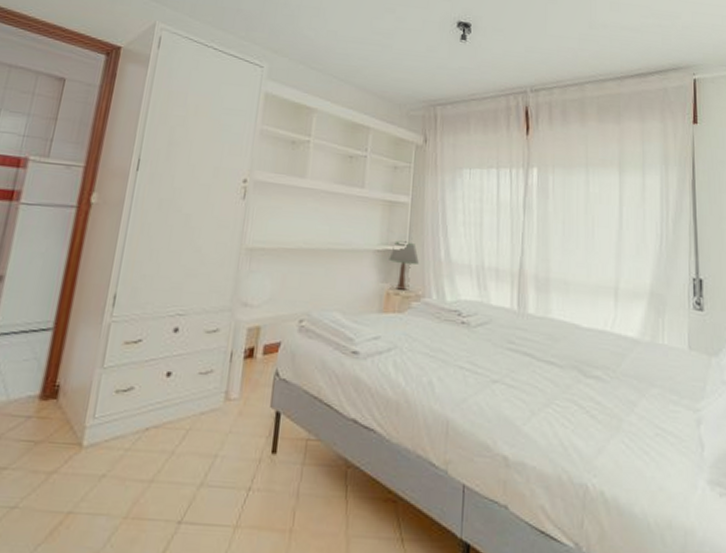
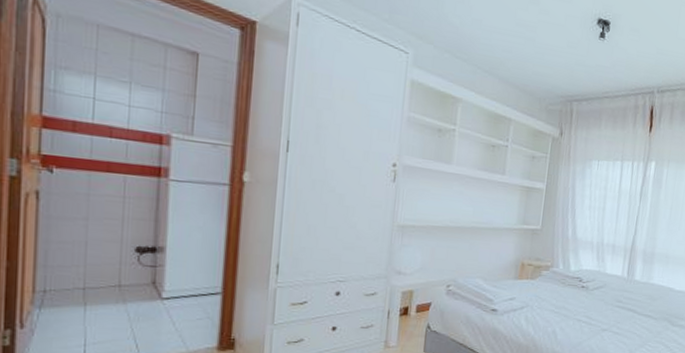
table lamp: present [389,241,419,290] -> none [524,221,550,262]

